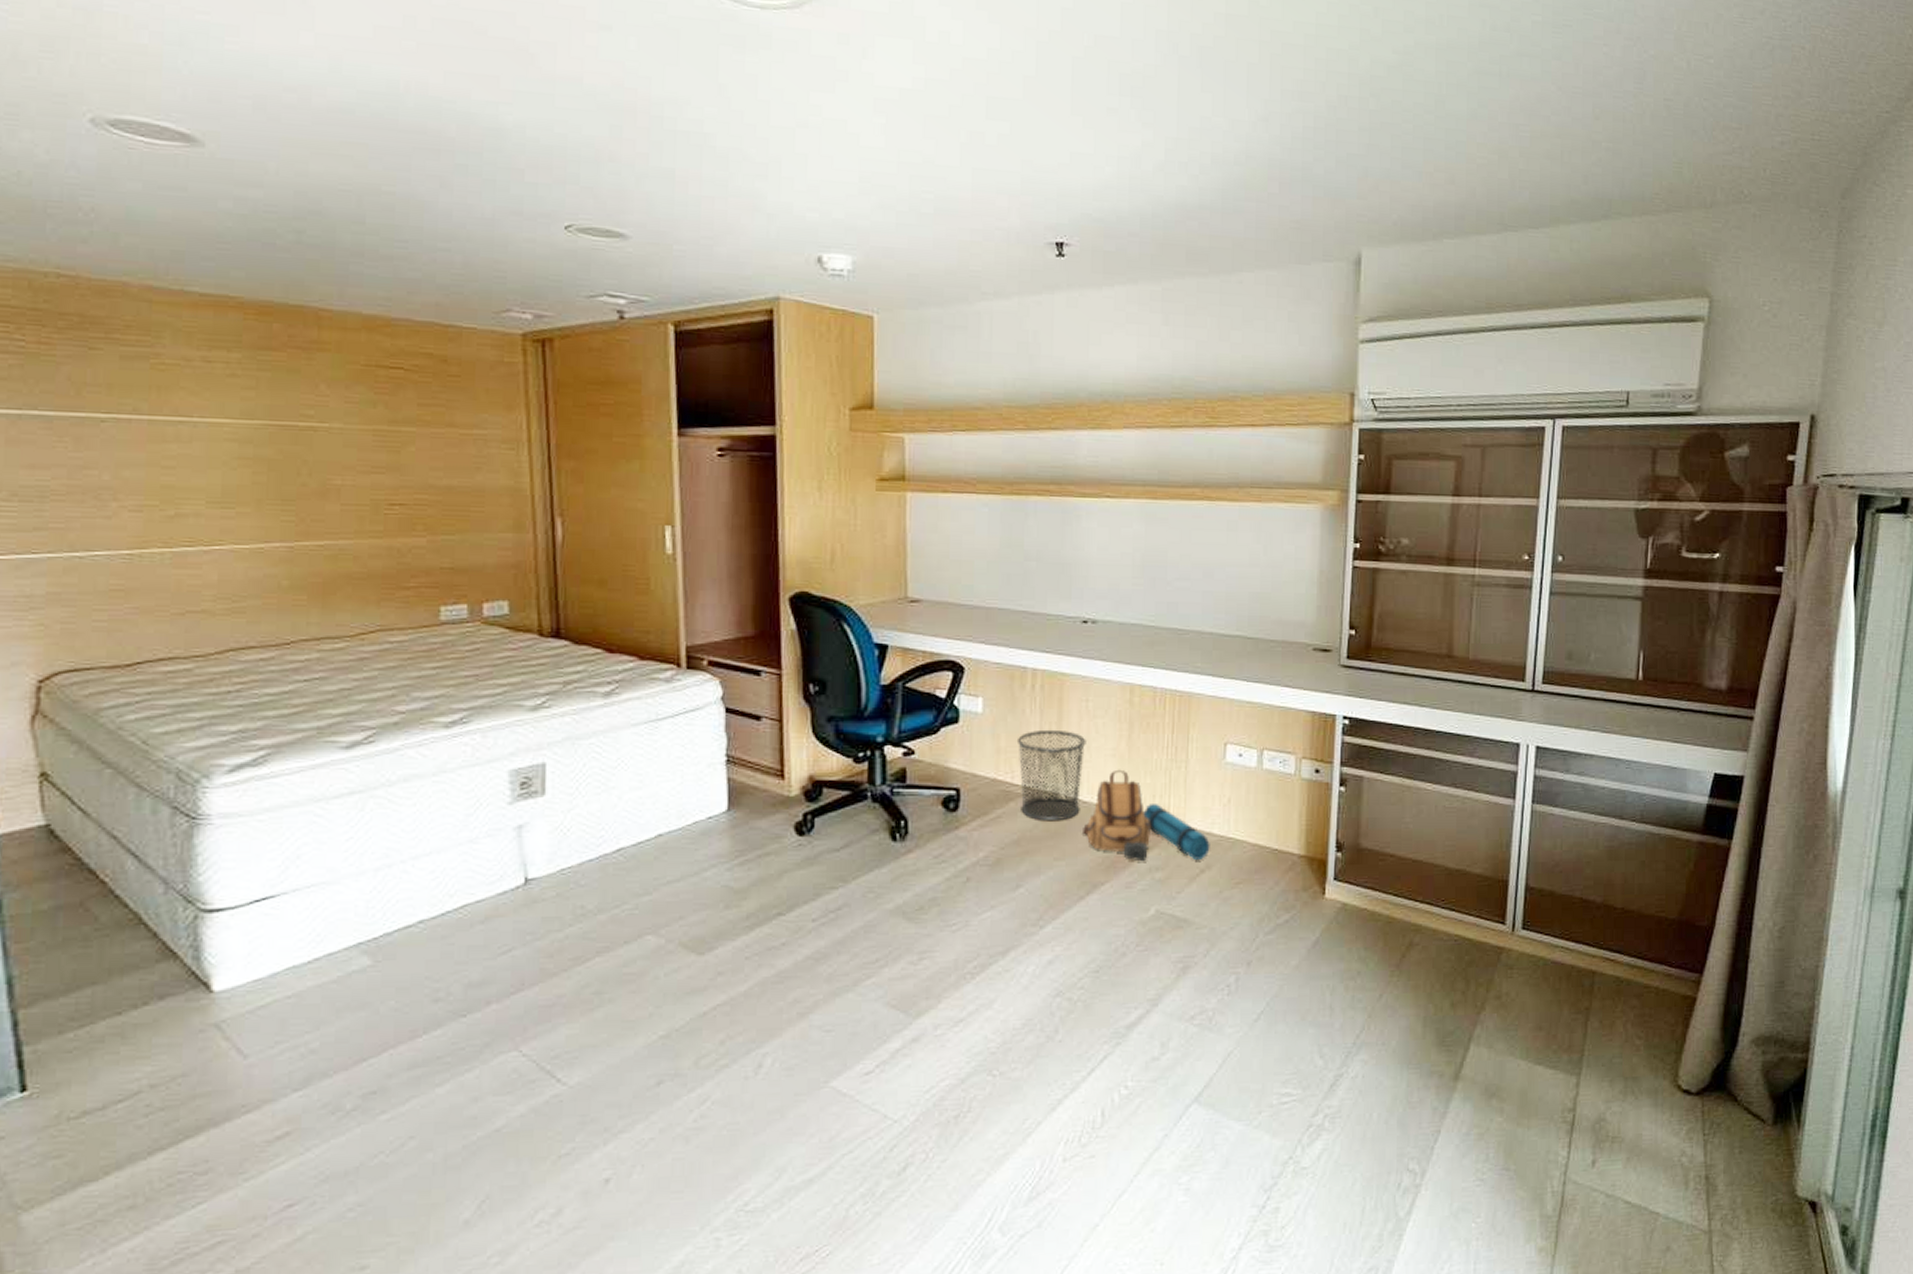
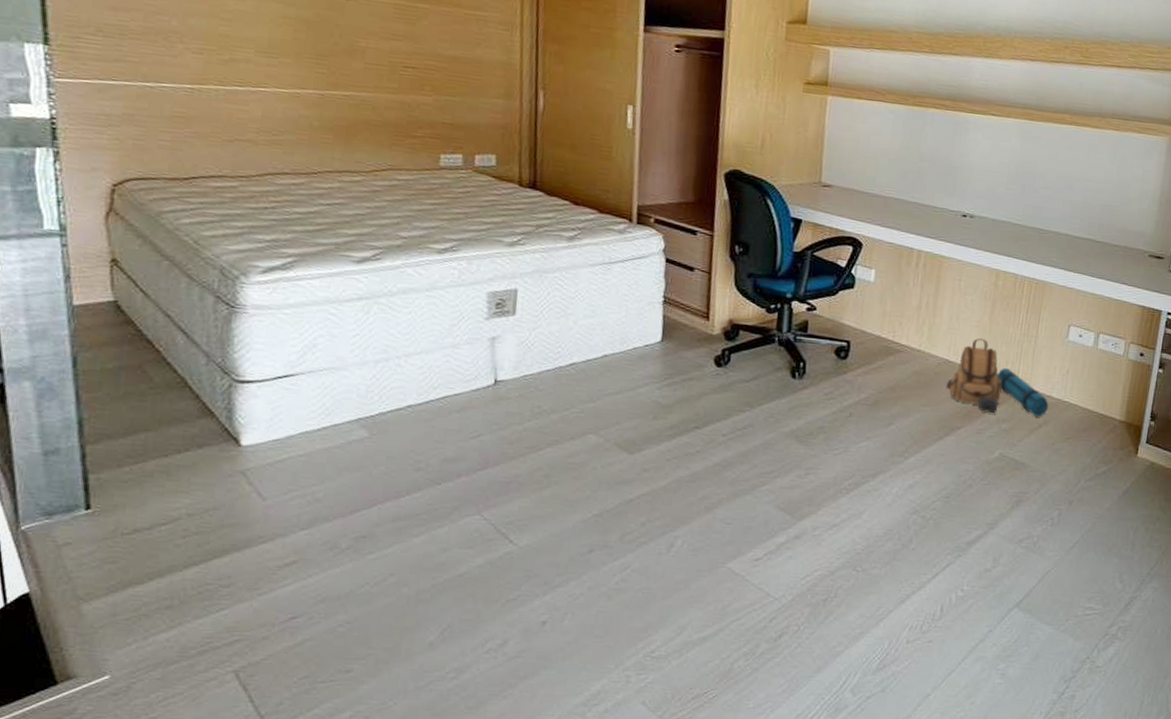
waste bin: present [1016,729,1086,822] -> none [898,300,957,375]

